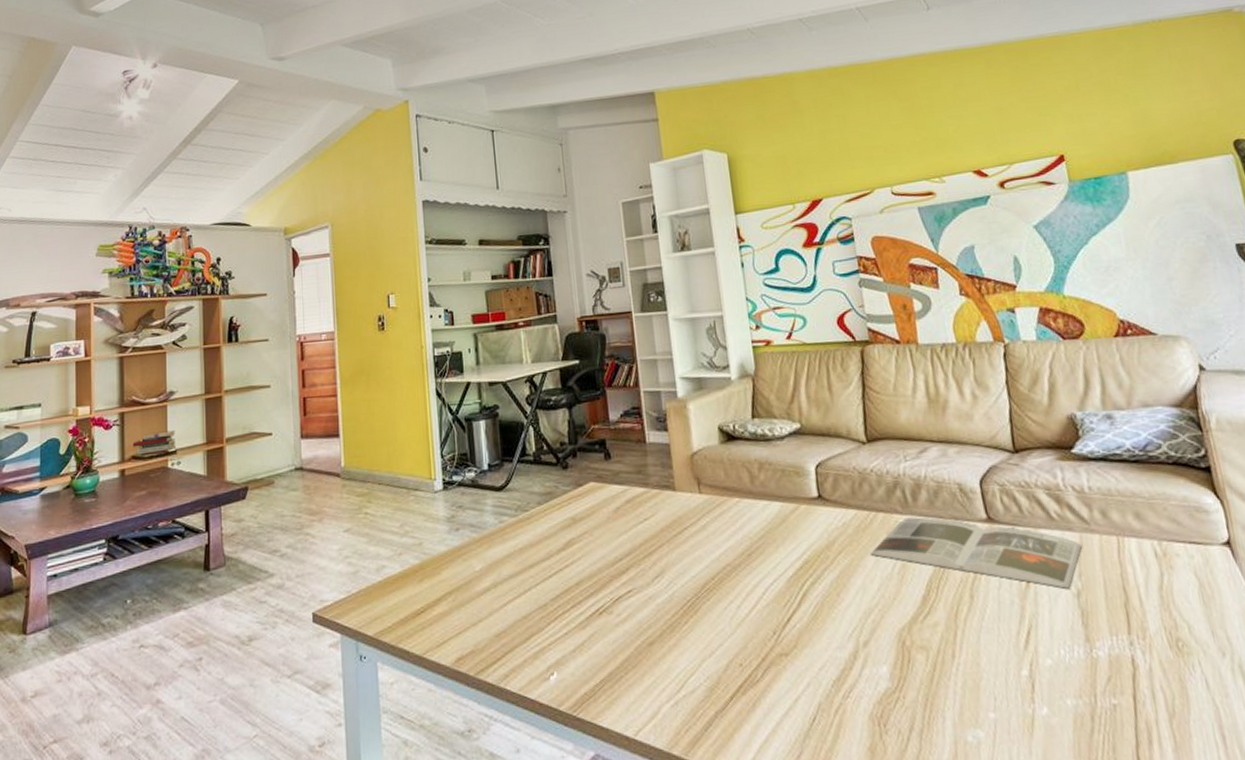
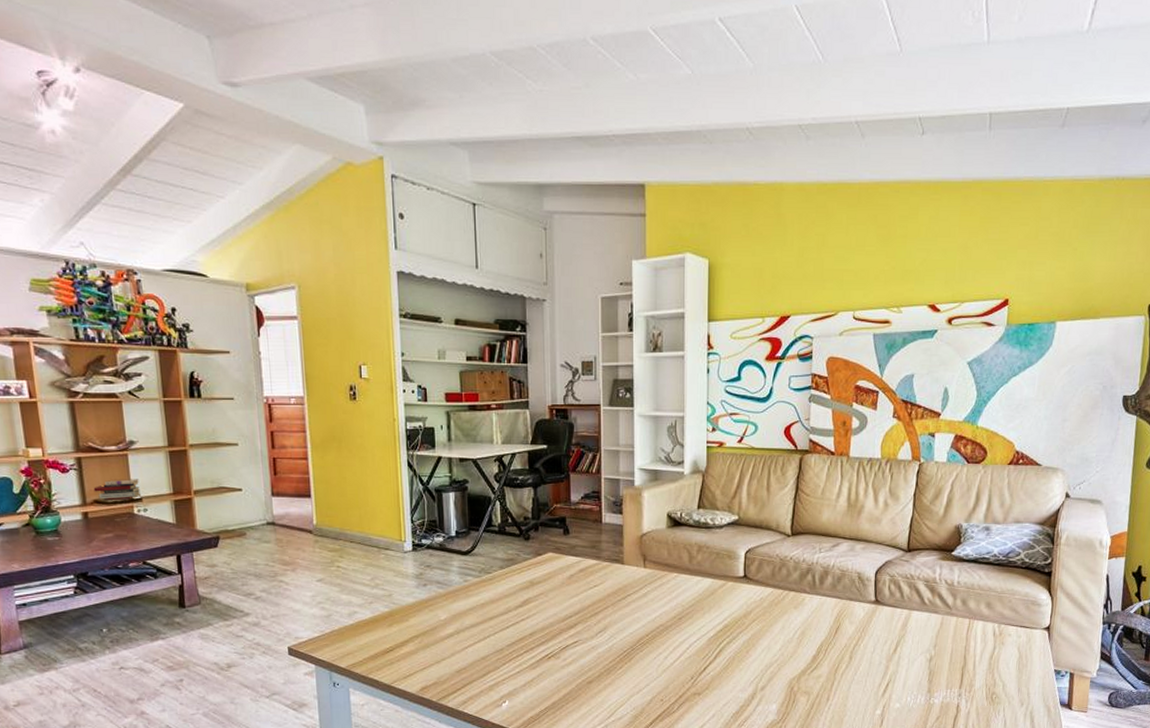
magazine: present [871,517,1082,589] -> none [779,597,941,655]

